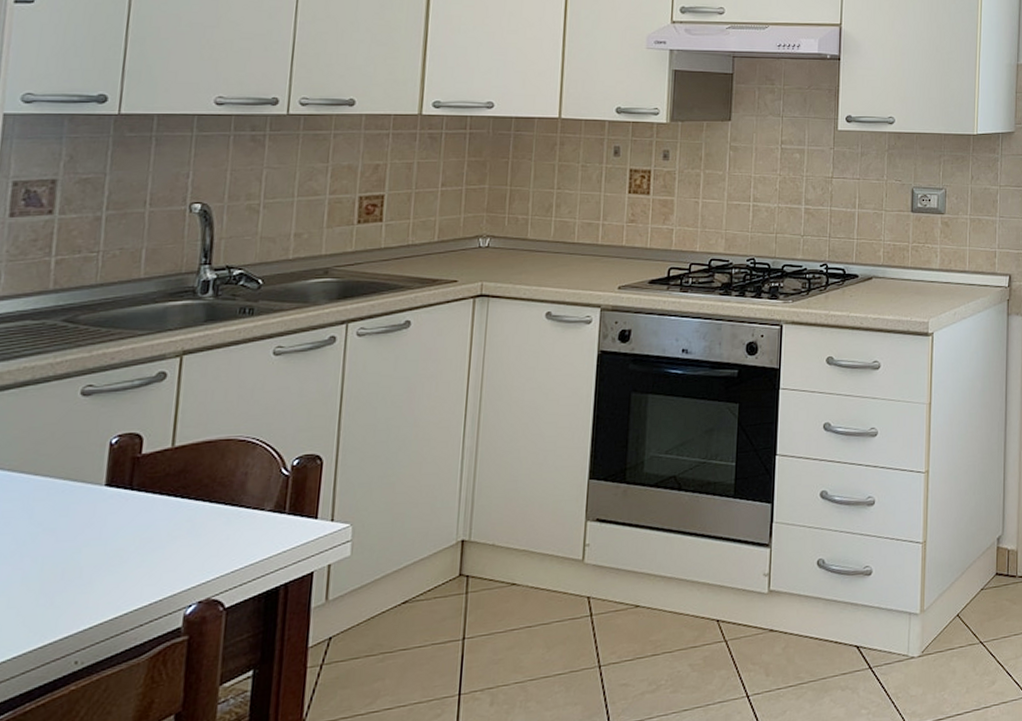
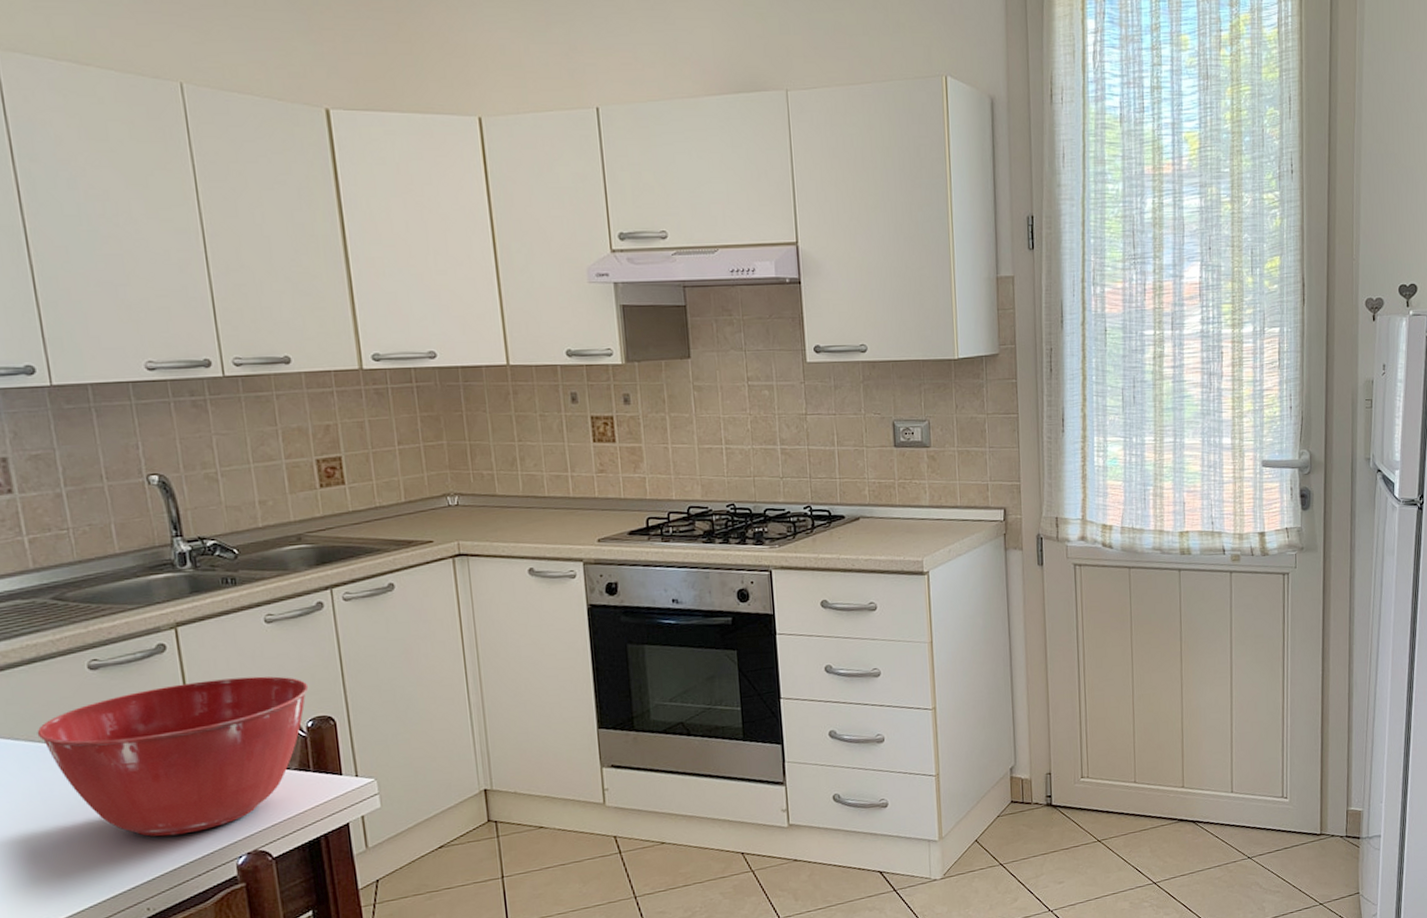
mixing bowl: none [8,410,303,580] -> present [37,676,309,837]

